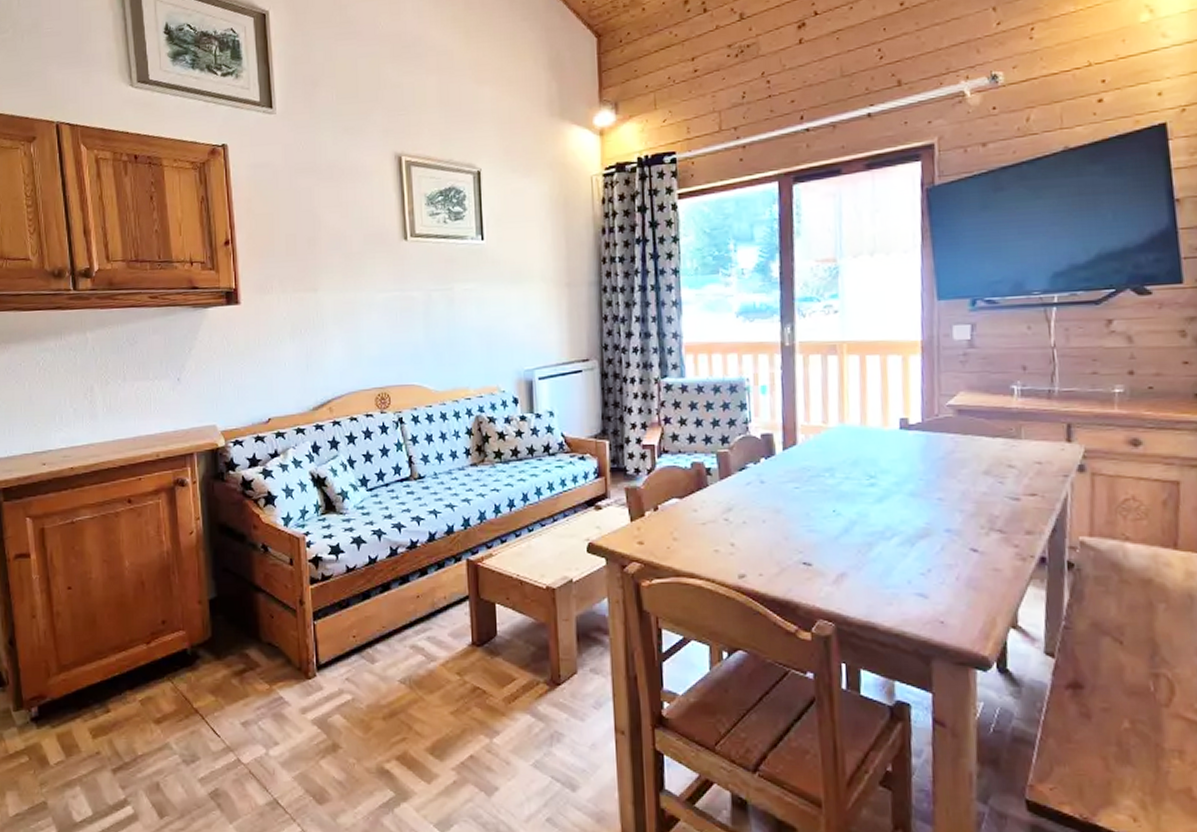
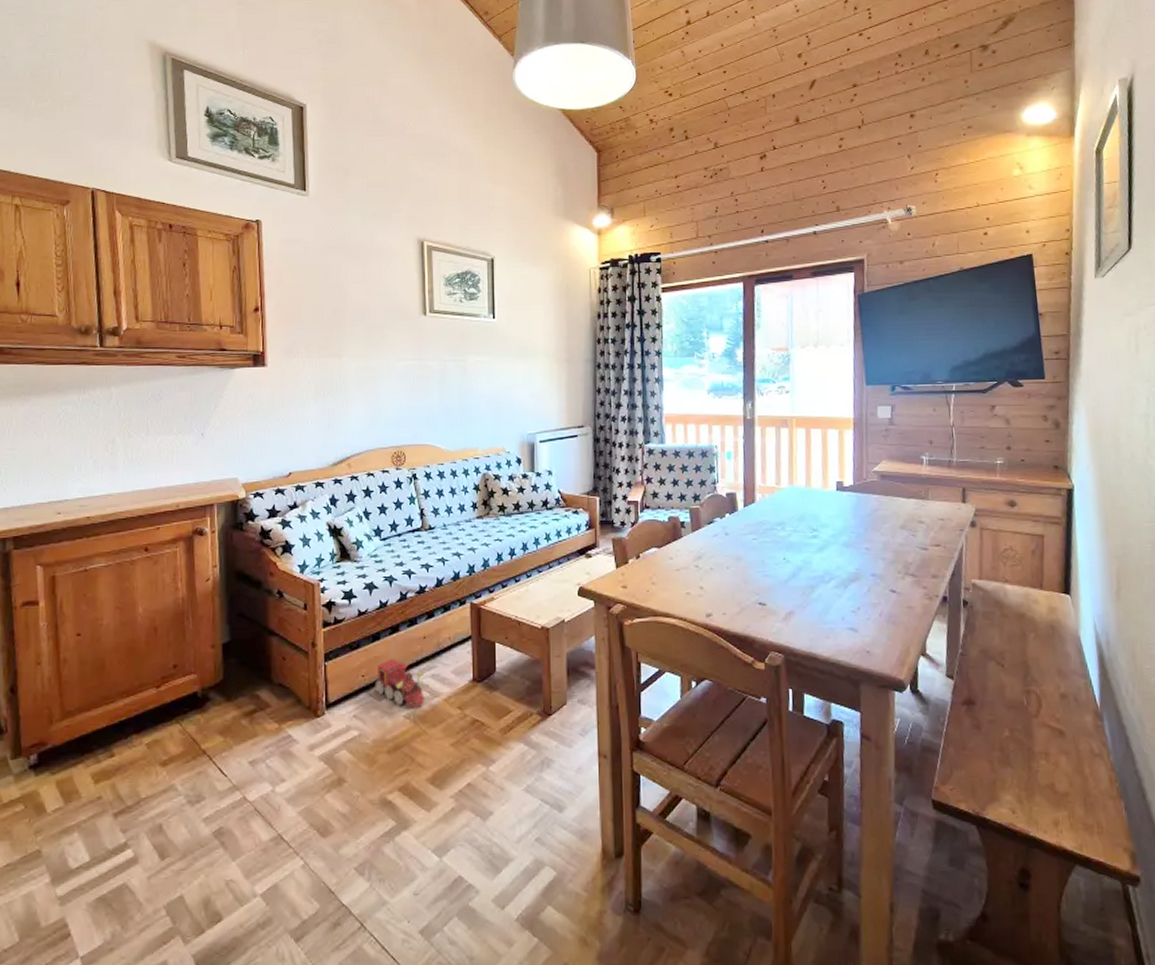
toy train: none [367,619,420,672] -> present [375,659,425,708]

